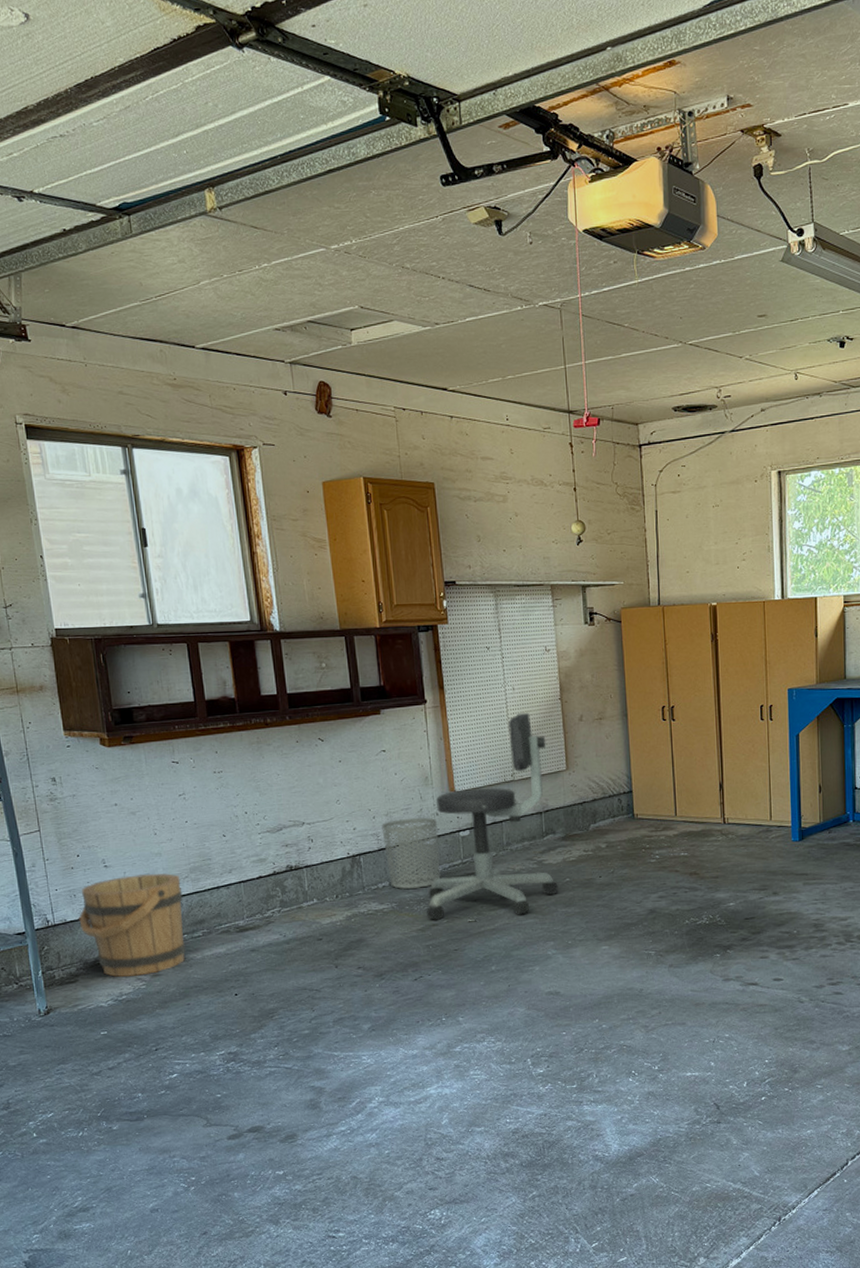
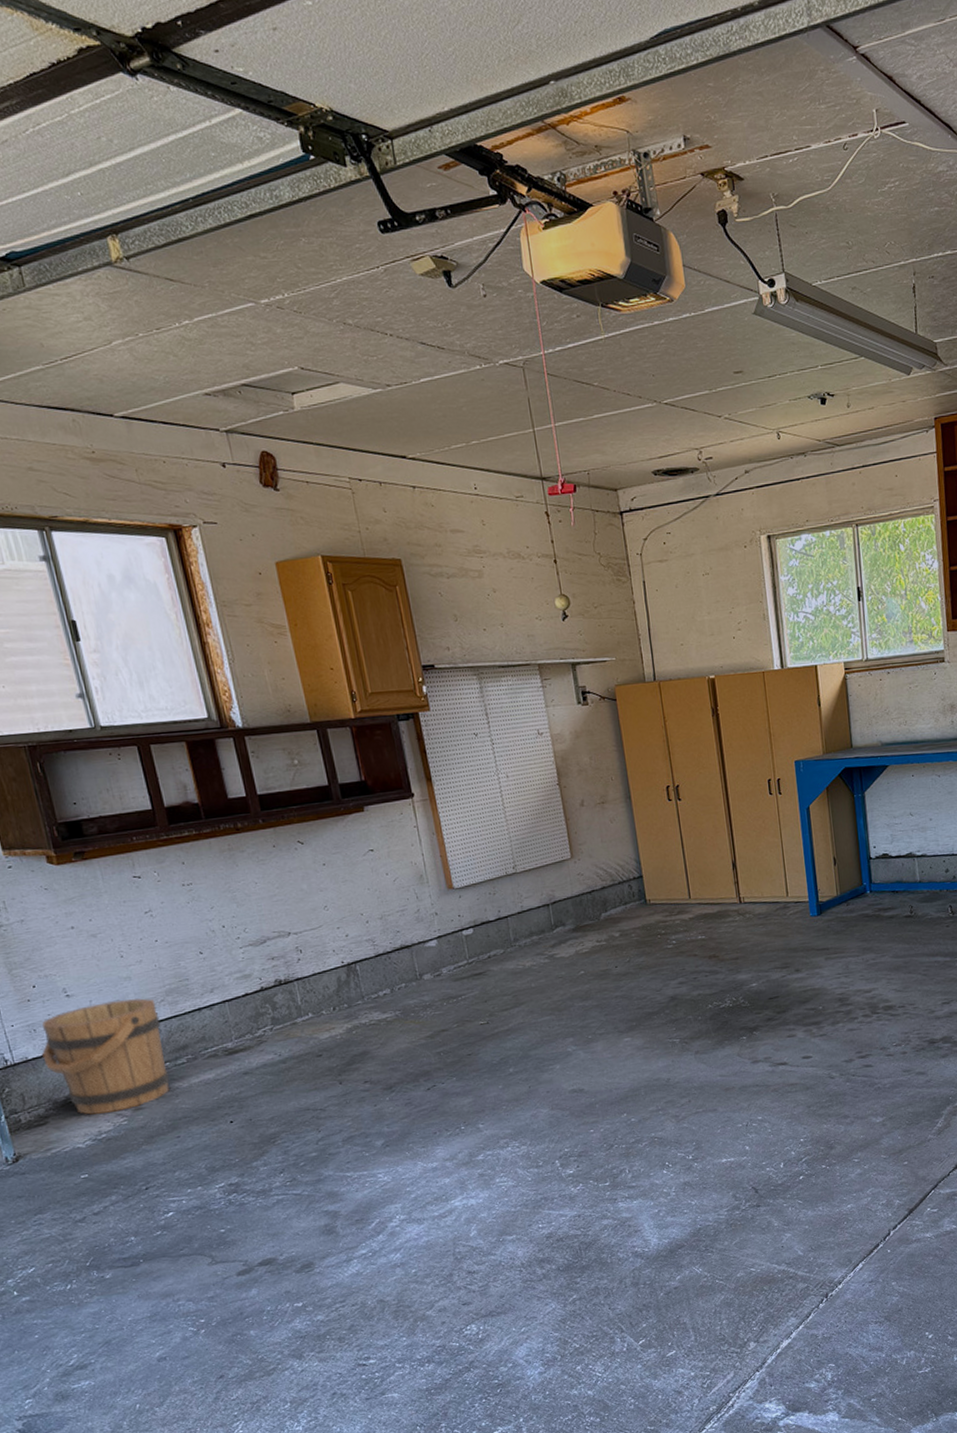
waste bin: present [382,817,441,889] -> none [376,918,446,996]
office chair: present [427,712,558,920] -> none [433,800,573,1026]

